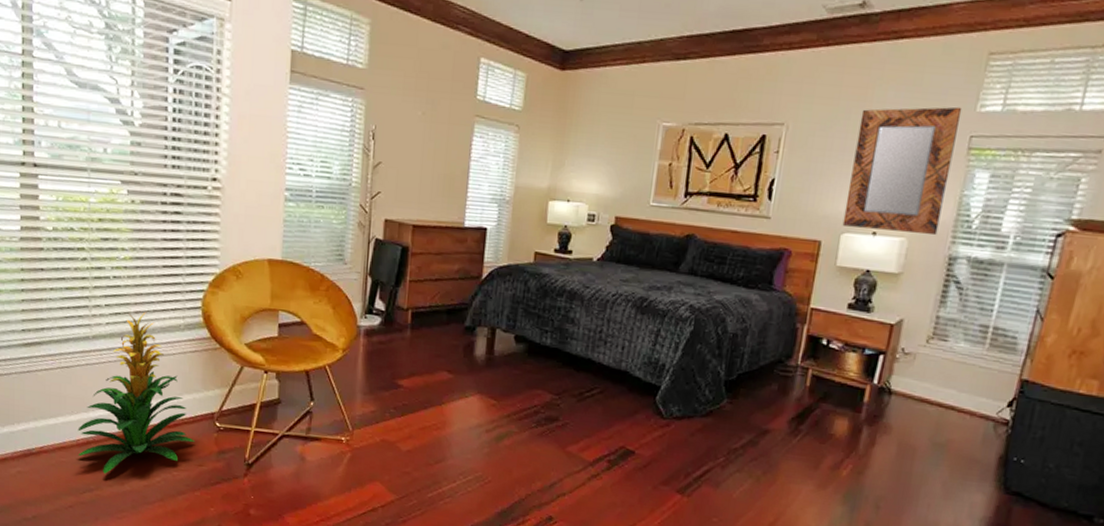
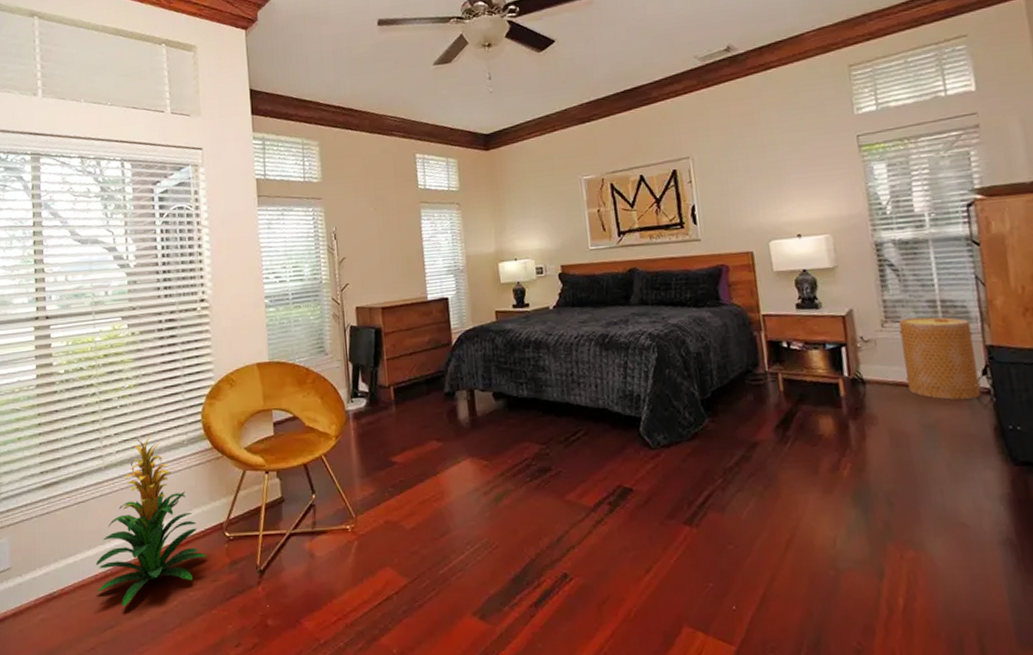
home mirror: present [842,106,962,234] -> none [754,113,857,234]
basket: none [931,338,1014,427] -> present [898,316,981,400]

